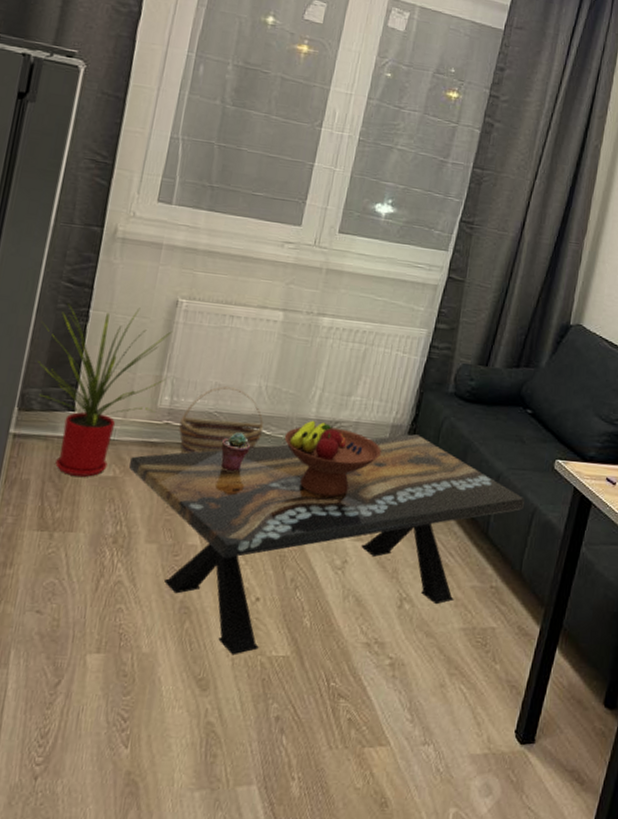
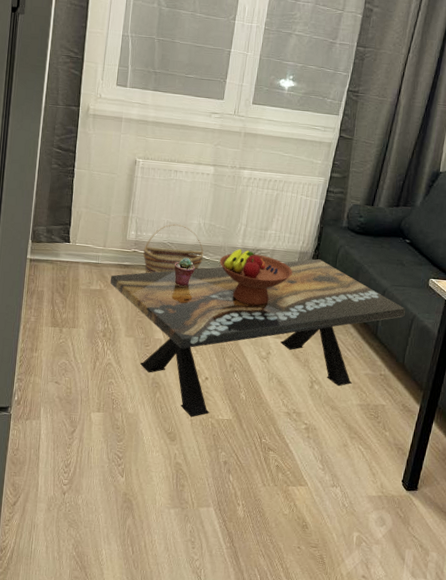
house plant: present [37,304,173,477] -> none [42,165,134,290]

